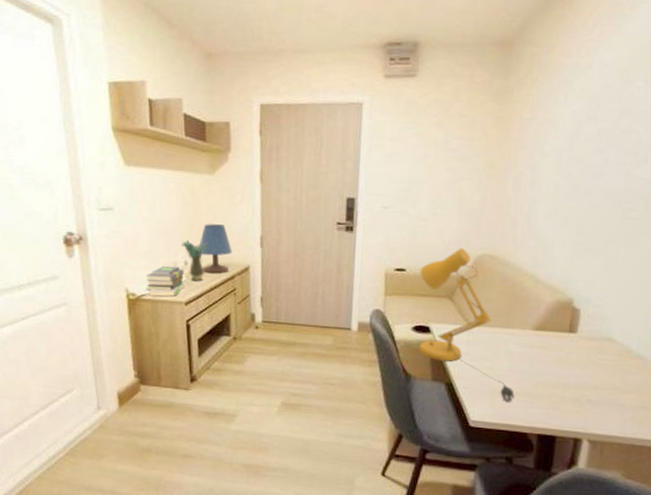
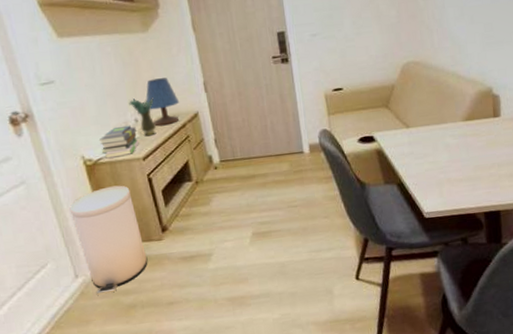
pedal bin: none [105,324,171,432] -> present [70,185,148,295]
desk lamp: present [419,248,514,402] -> none [355,60,458,189]

